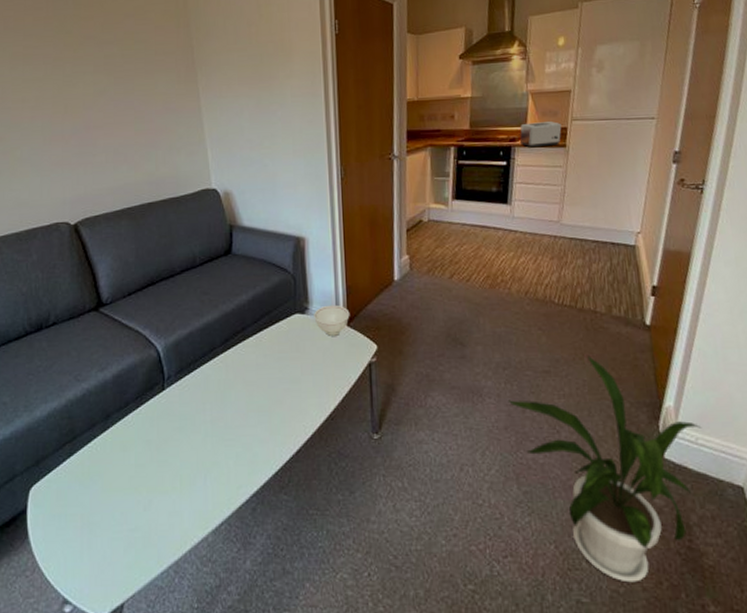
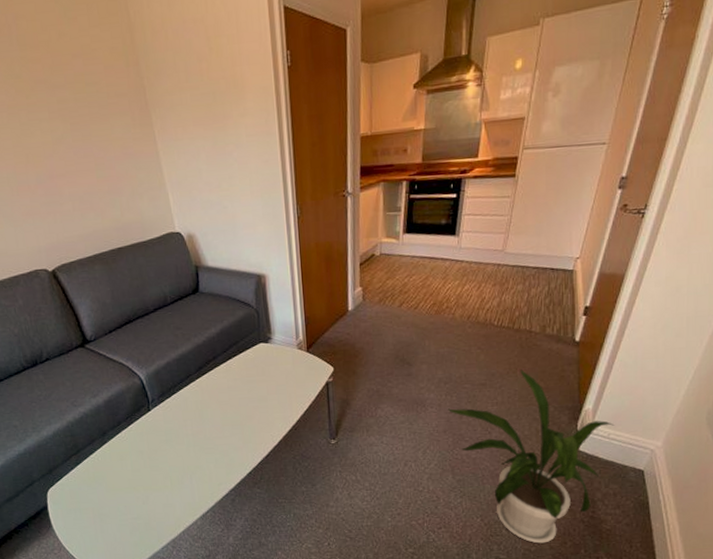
bowl: present [314,304,350,336] -> none [276,334,309,361]
toaster: present [520,122,562,148] -> none [471,151,513,179]

